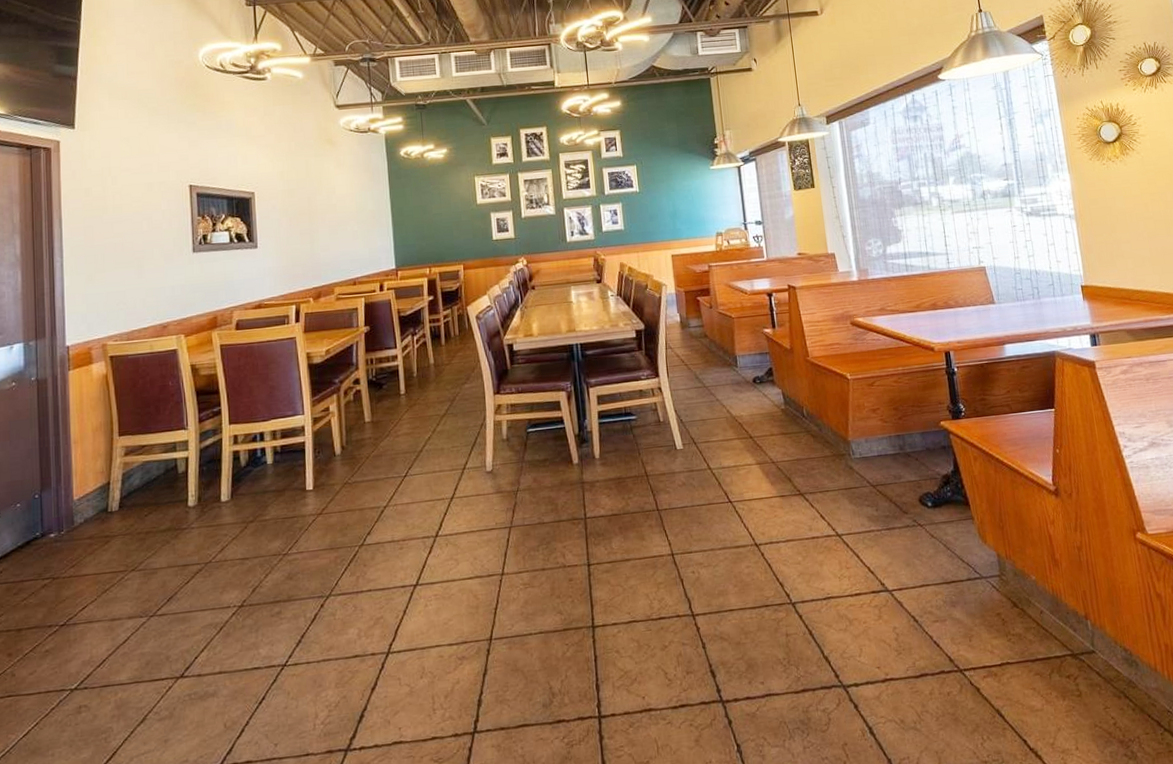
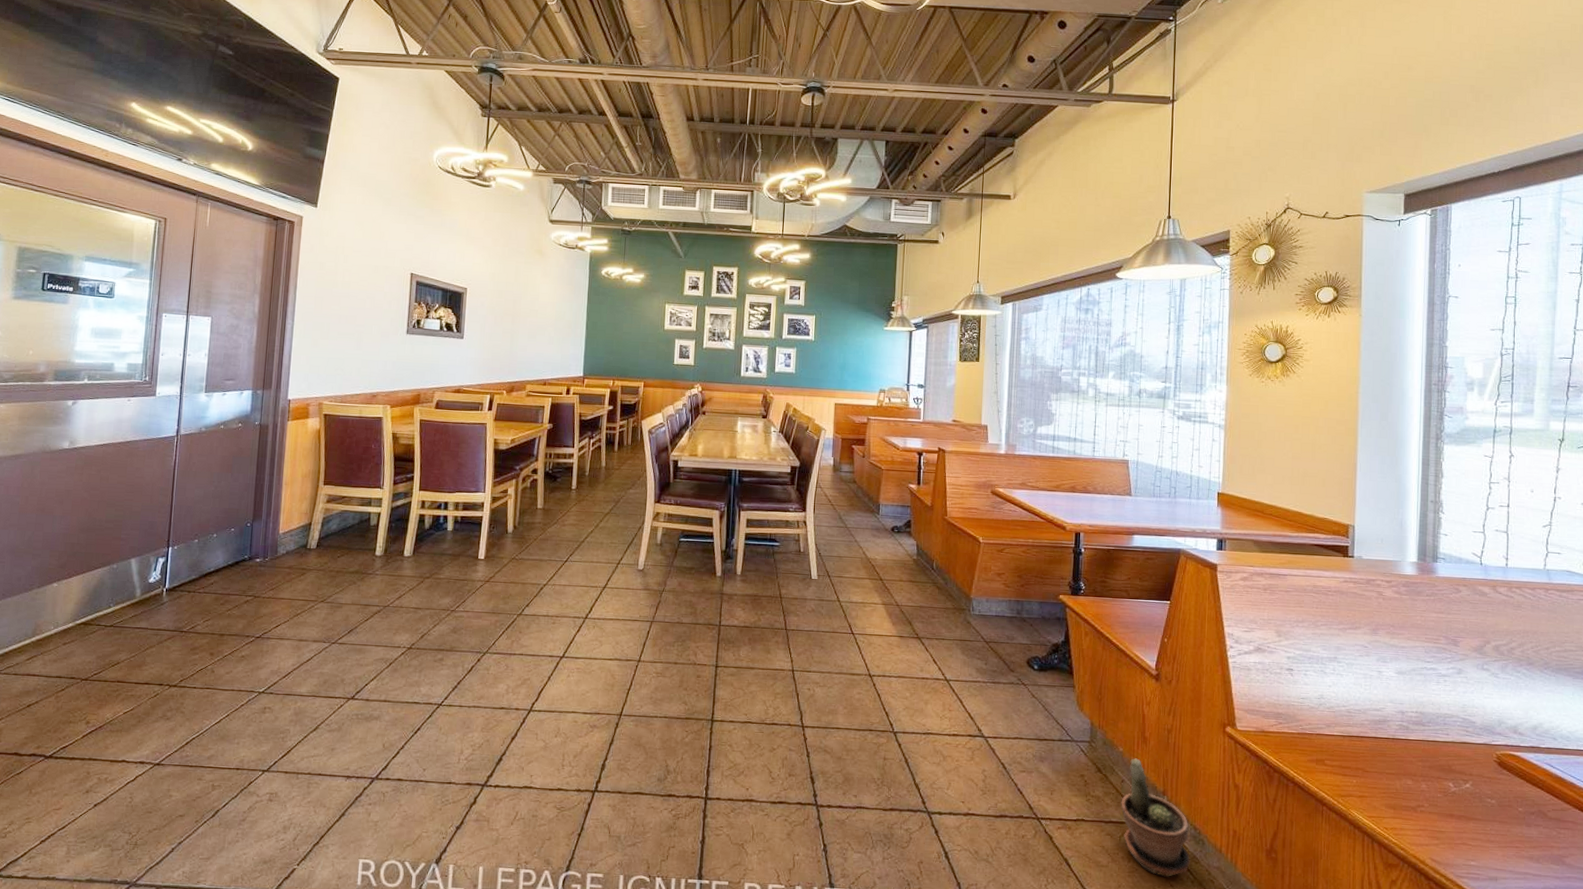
potted plant: none [1043,584,1127,710] -> present [1121,758,1190,877]

